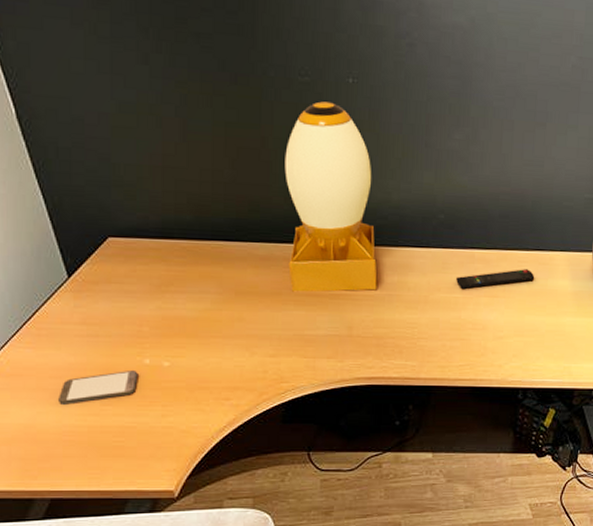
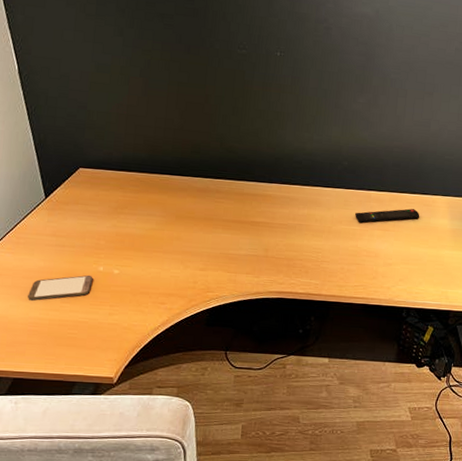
desk lamp: present [284,101,377,293] -> none [220,69,291,221]

